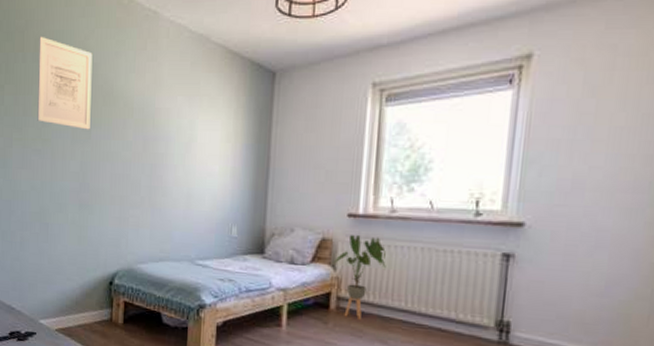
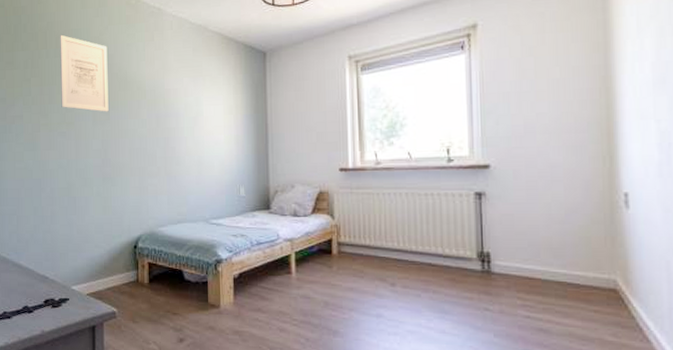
house plant: present [334,235,386,320] -> none [332,186,377,262]

